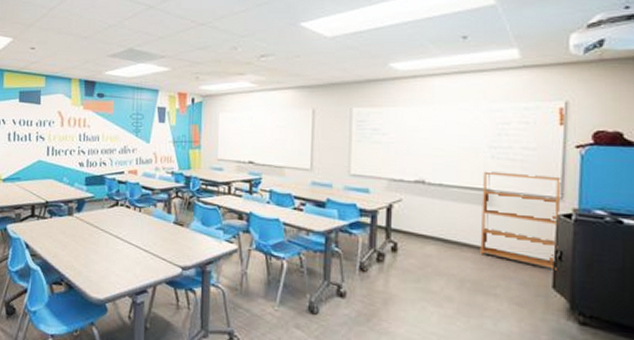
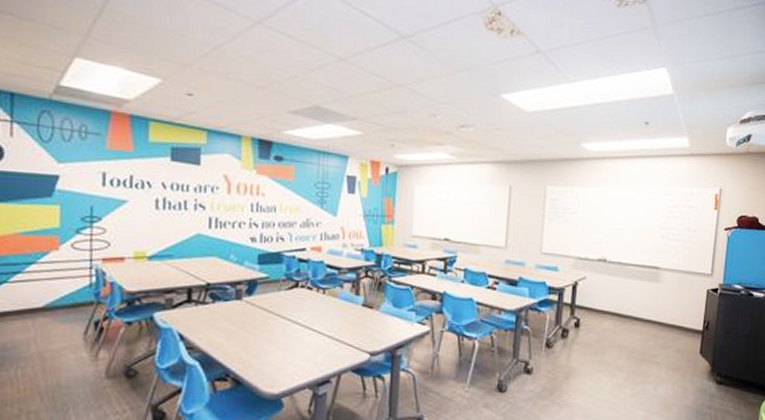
bookshelf: present [480,171,561,271] -> none [647,250,712,338]

